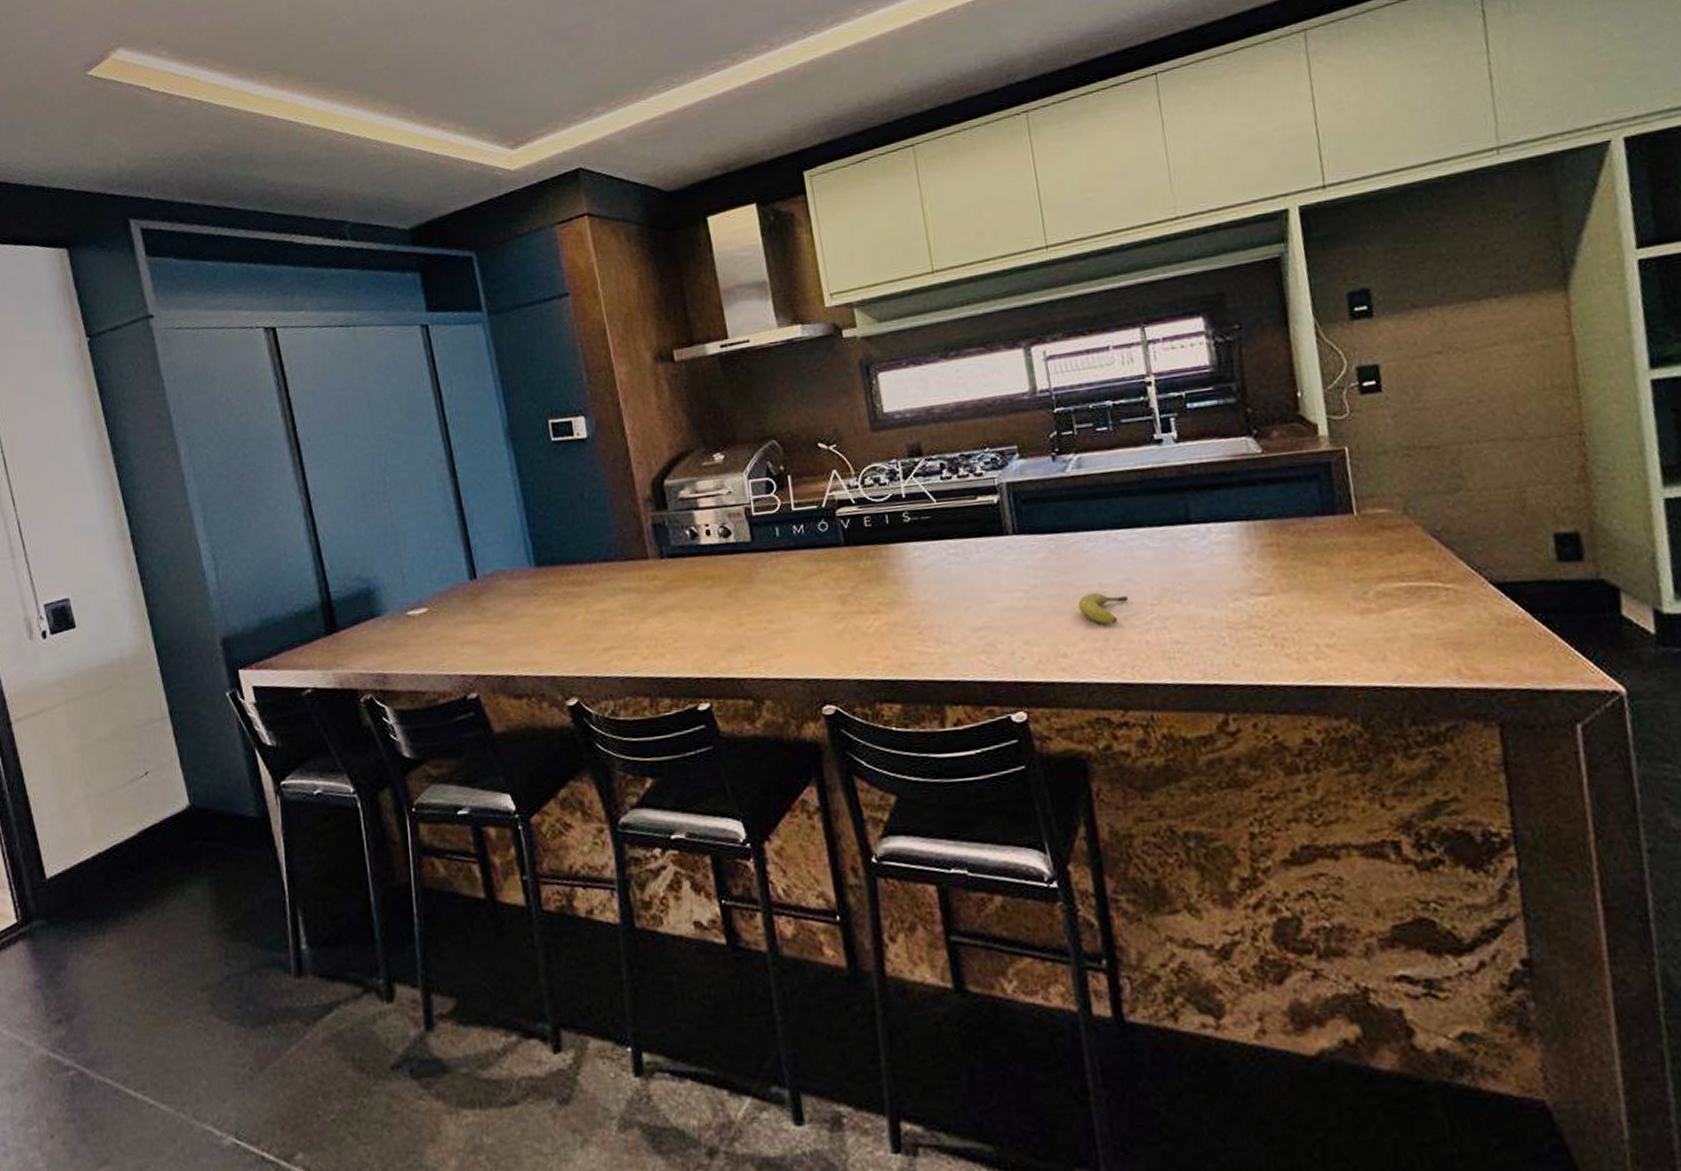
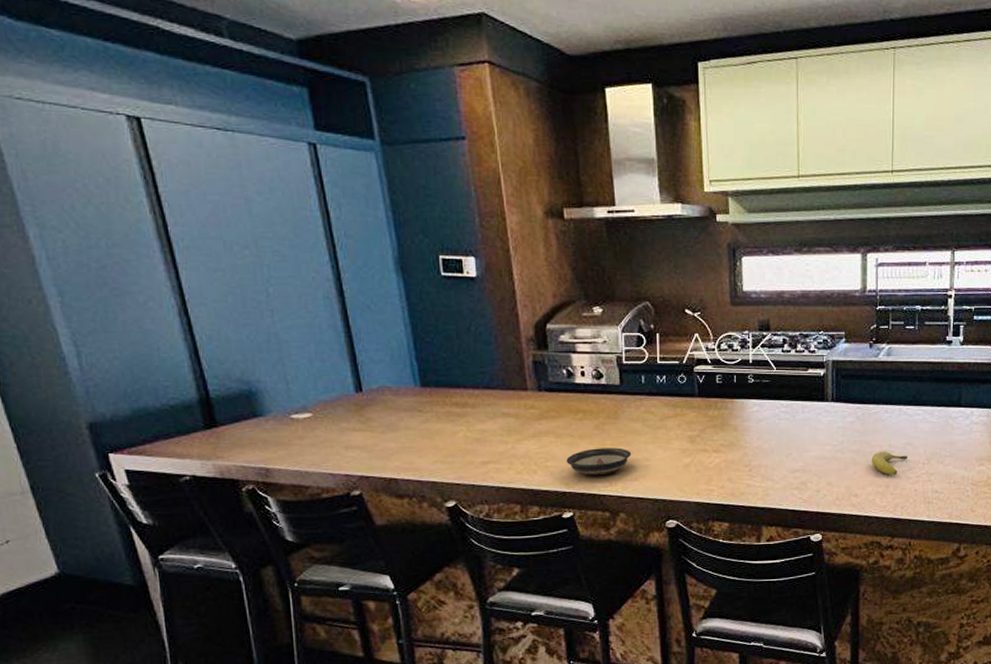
saucer: none [697,617,773,656] -> present [566,448,632,476]

